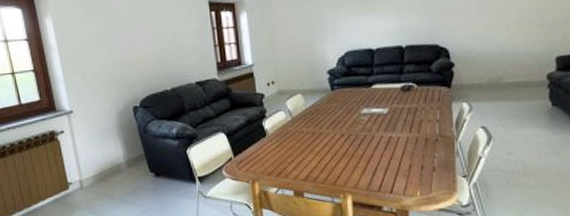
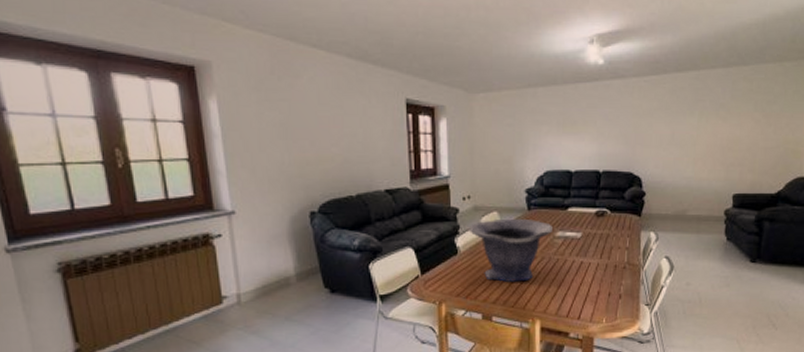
decorative bowl: none [275,99,359,160] -> present [468,218,554,282]

